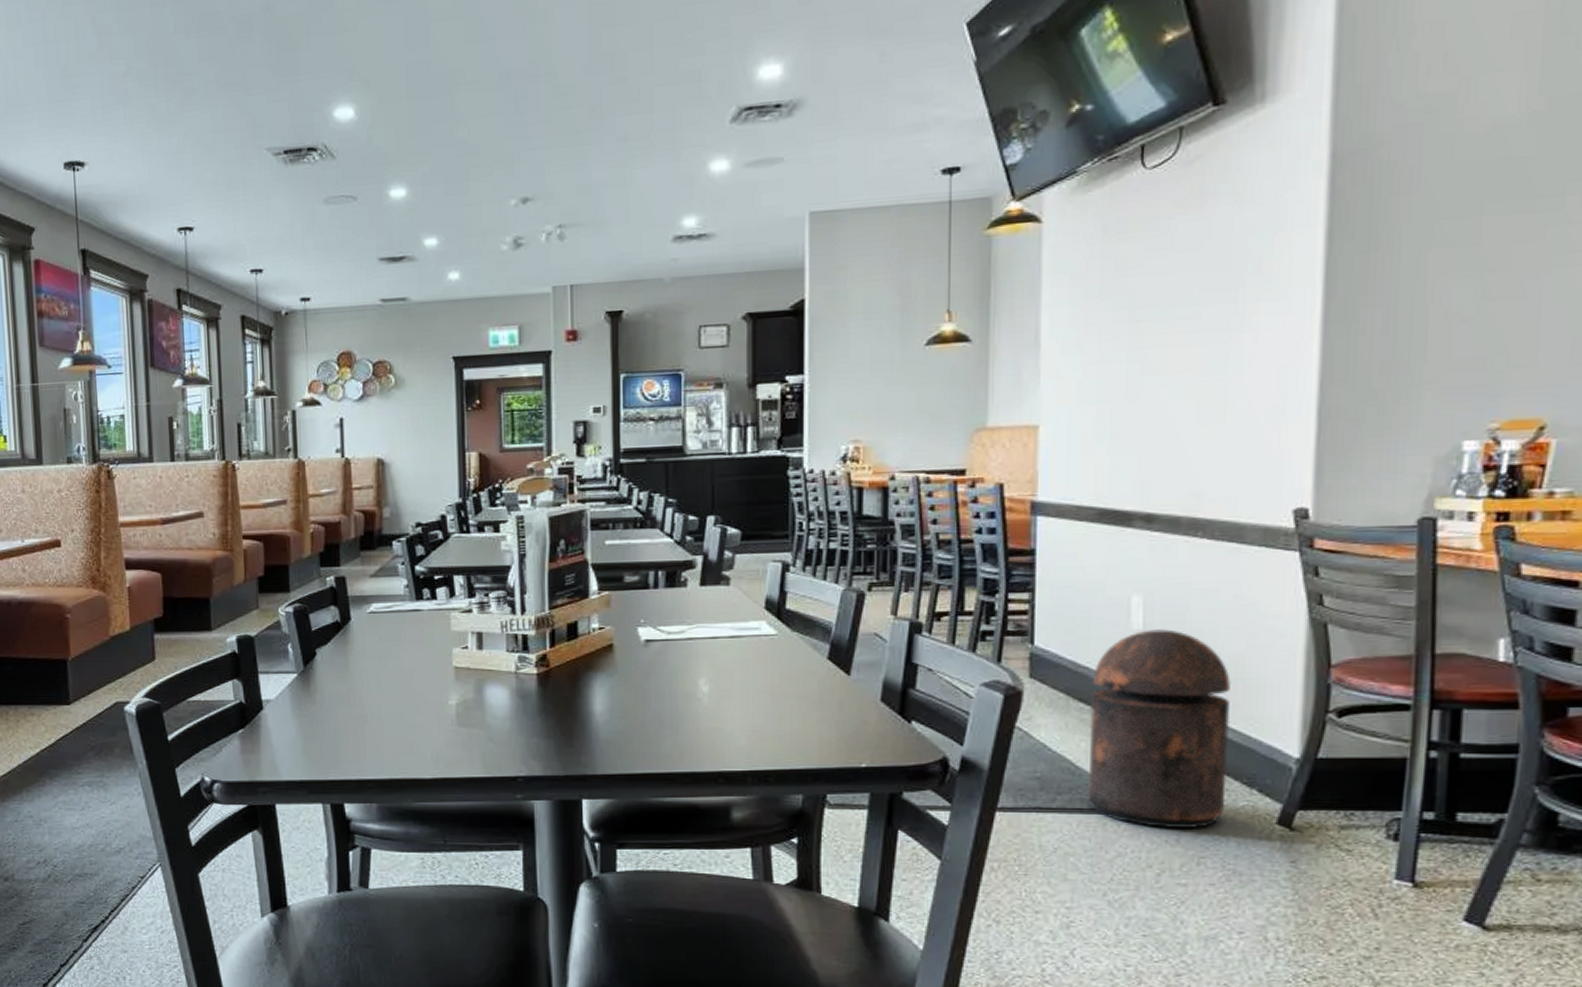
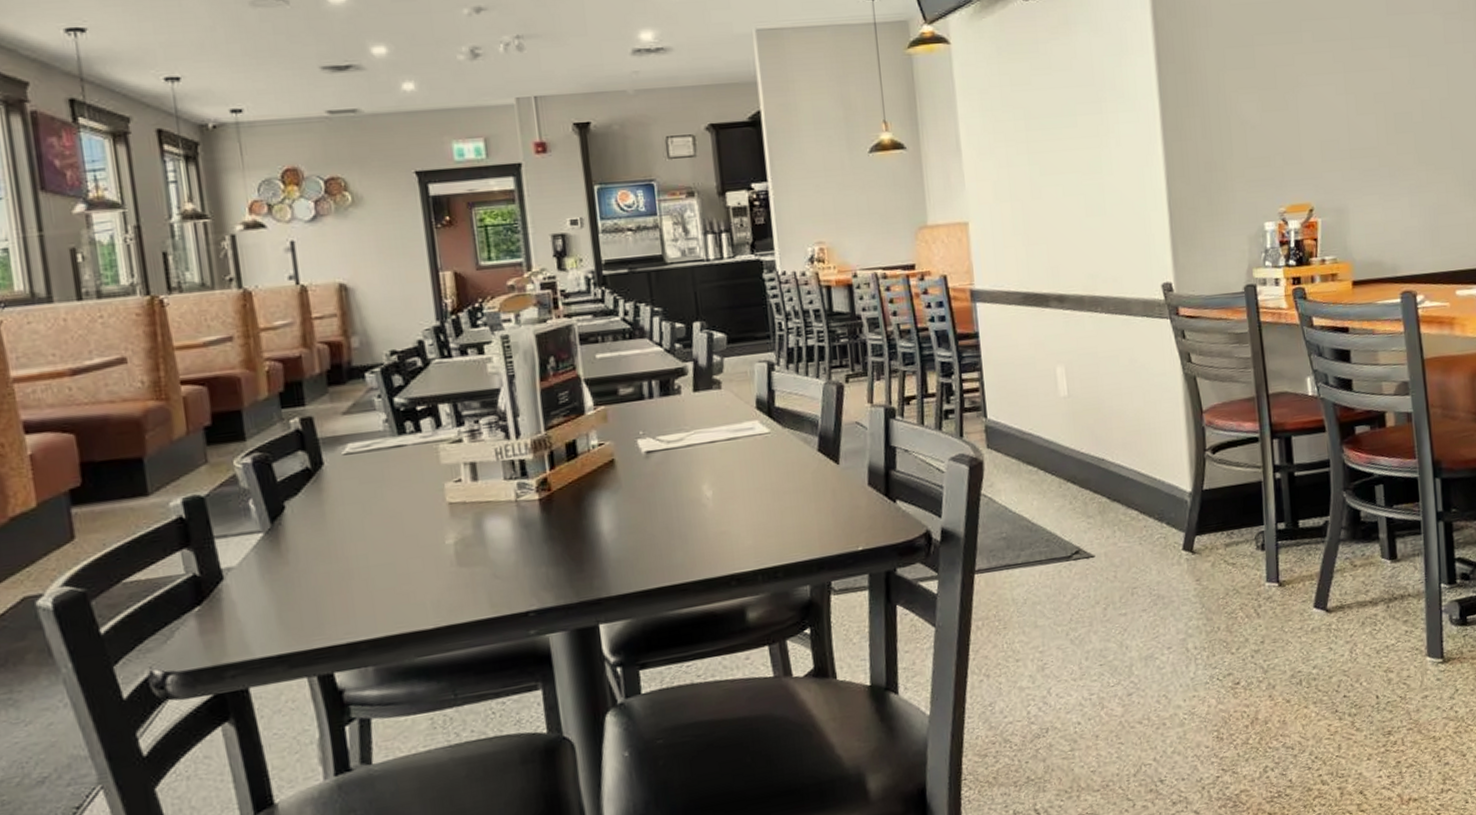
trash can: present [1089,629,1231,828] -> none [1035,393,1145,568]

